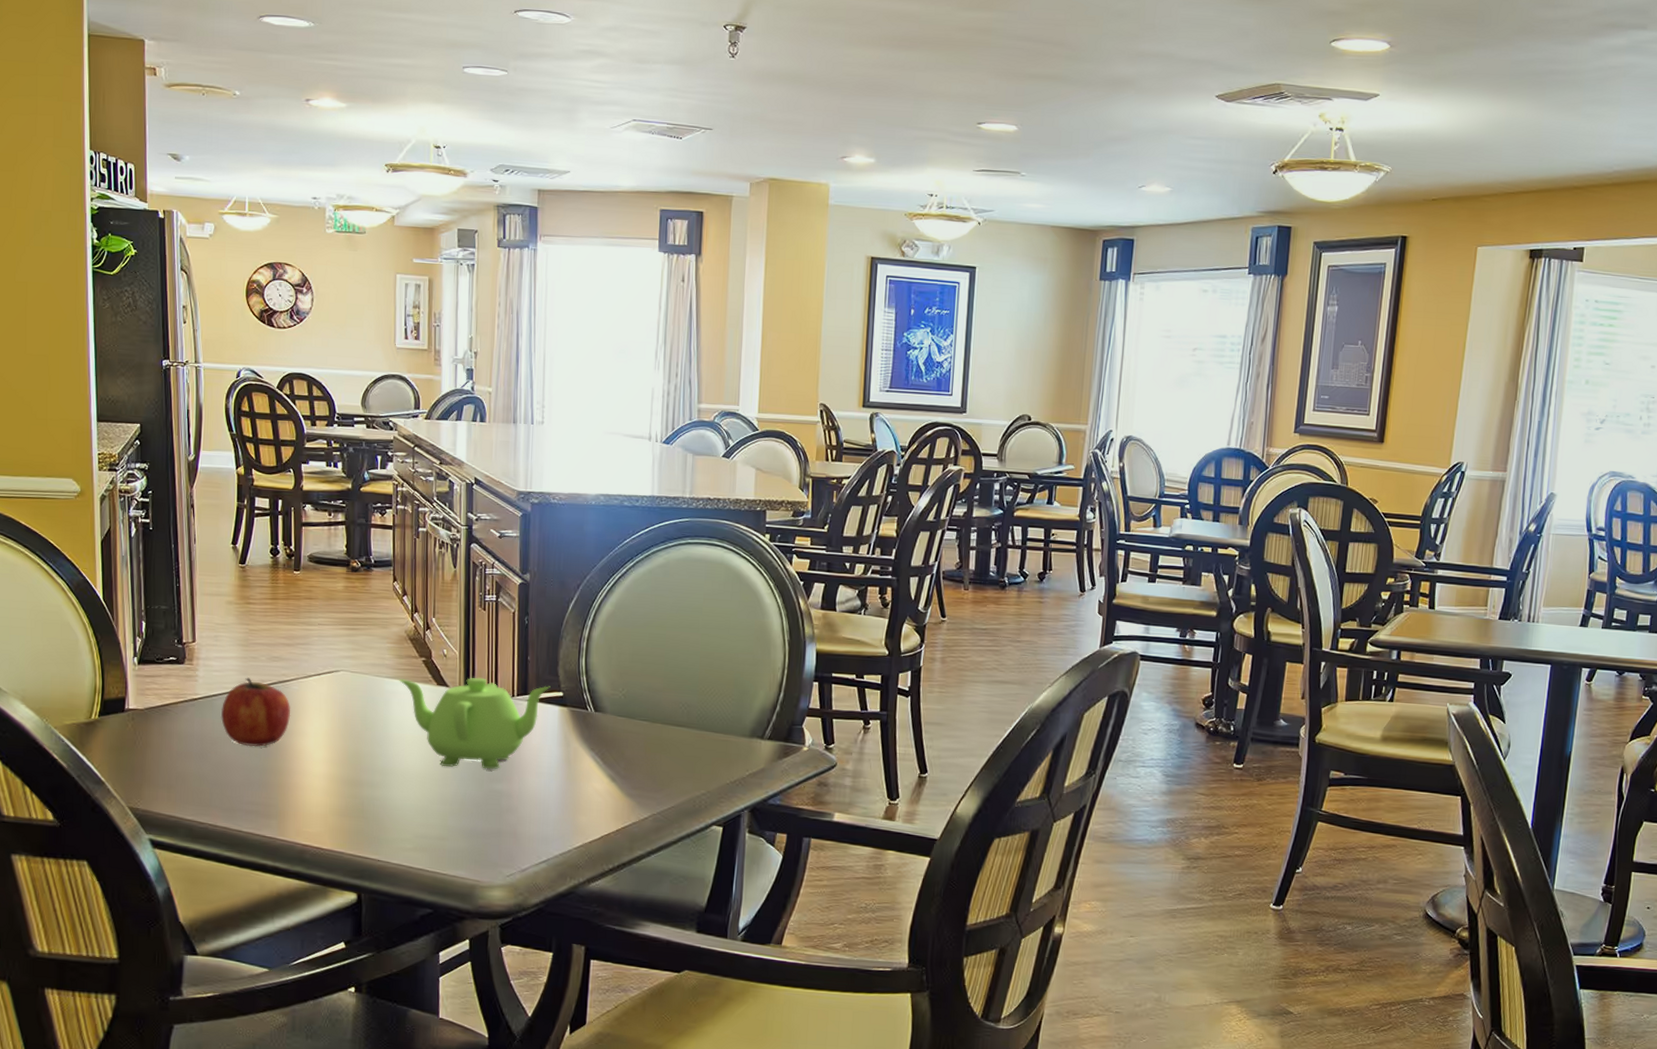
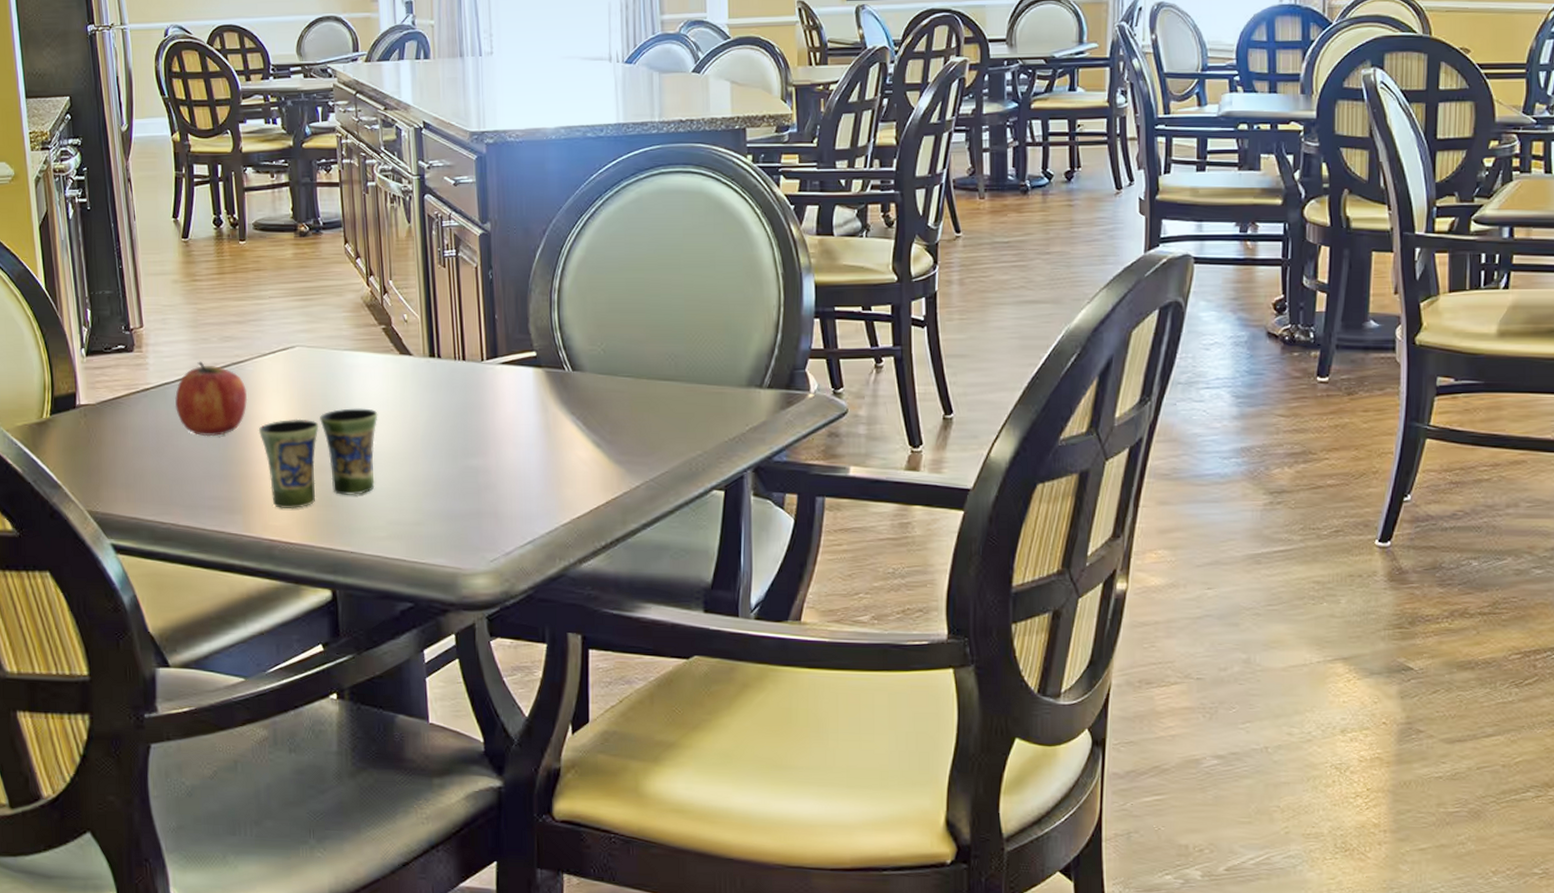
cup: none [299,730,413,818] -> present [258,408,378,510]
teapot: present [399,677,551,770] -> none [359,342,522,445]

